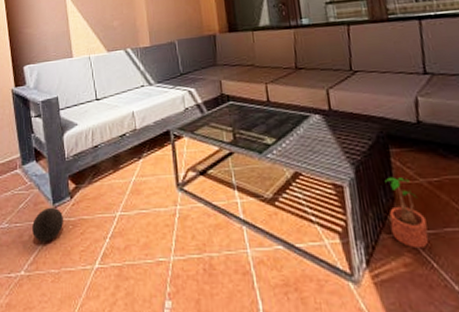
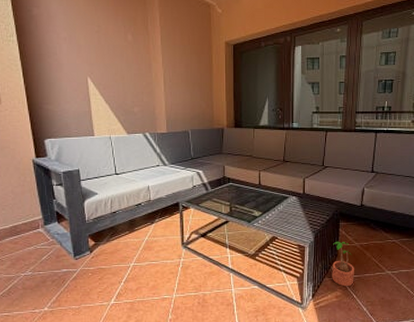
decorative ball: present [32,207,64,242] -> none [55,259,84,286]

